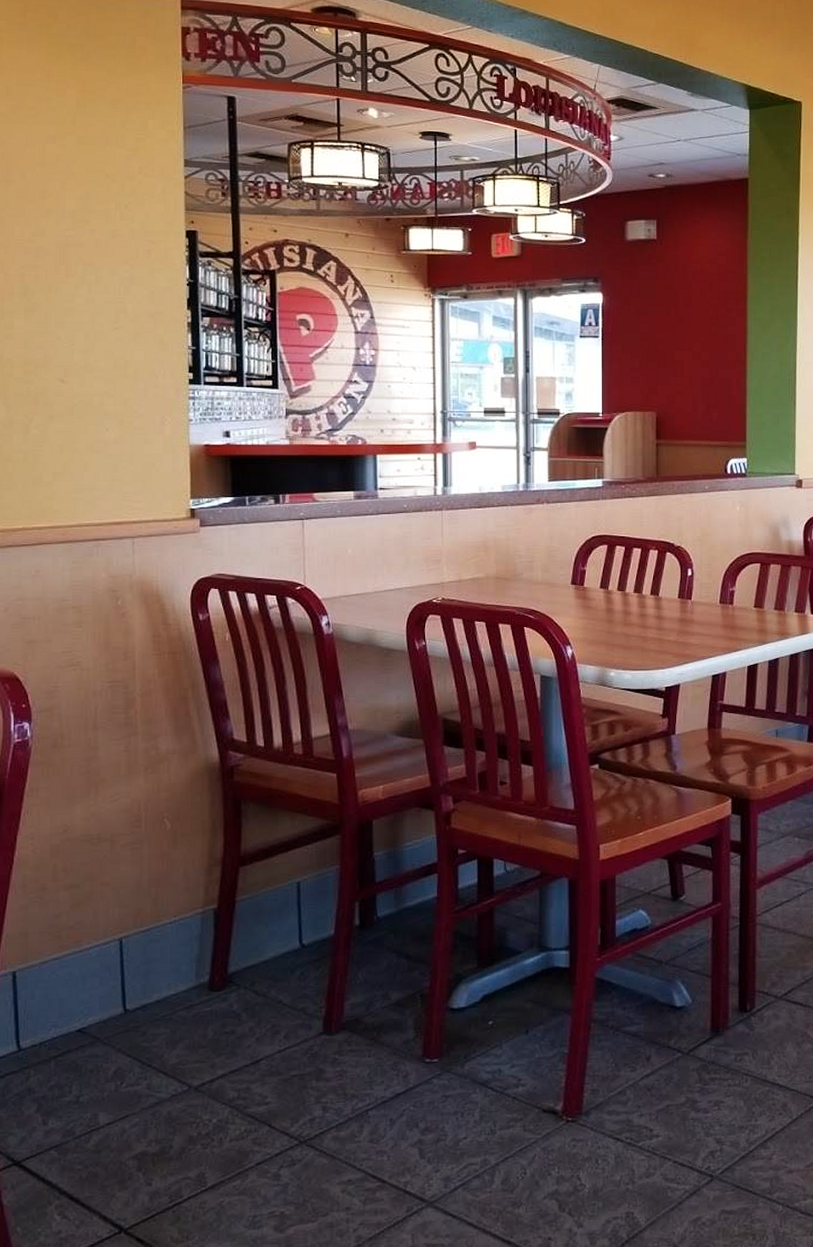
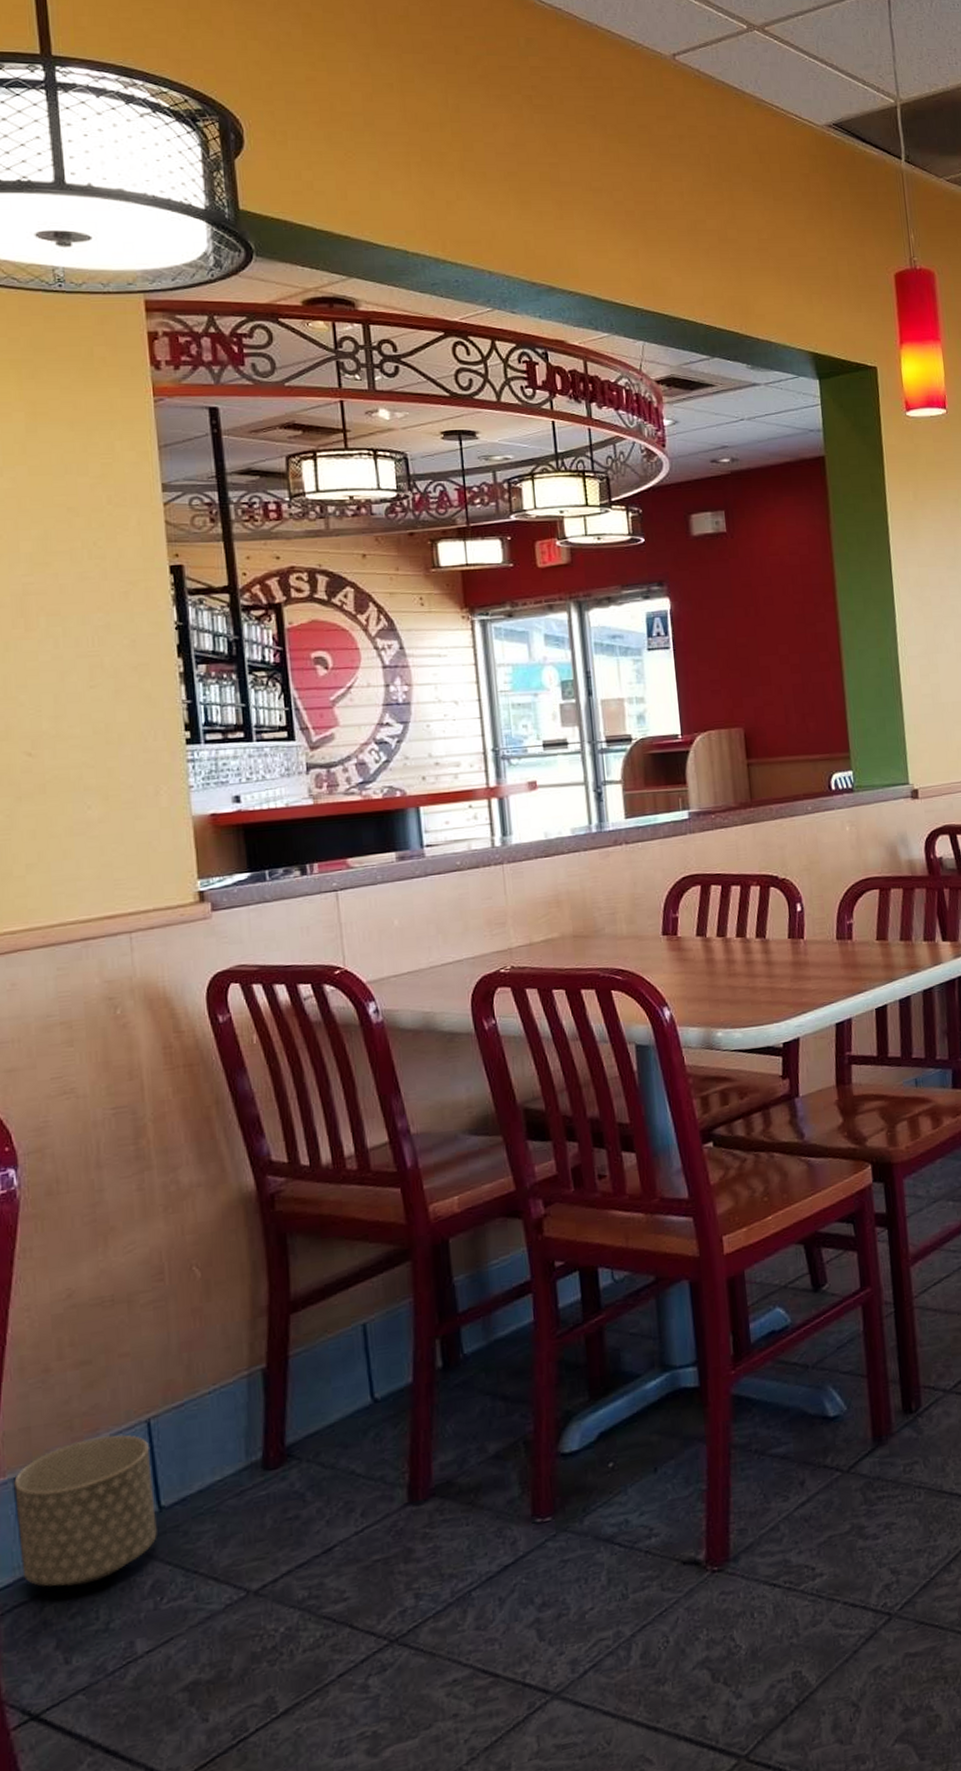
planter: none [12,947,122,1064] -> present [14,1434,157,1587]

